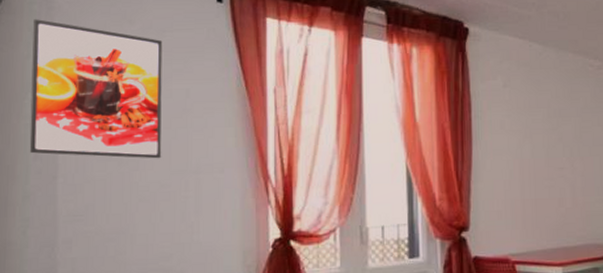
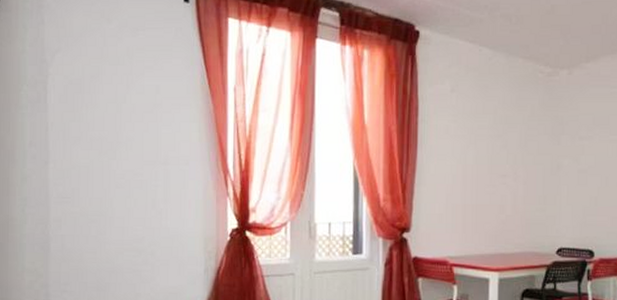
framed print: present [29,19,163,159] -> none [25,17,136,150]

